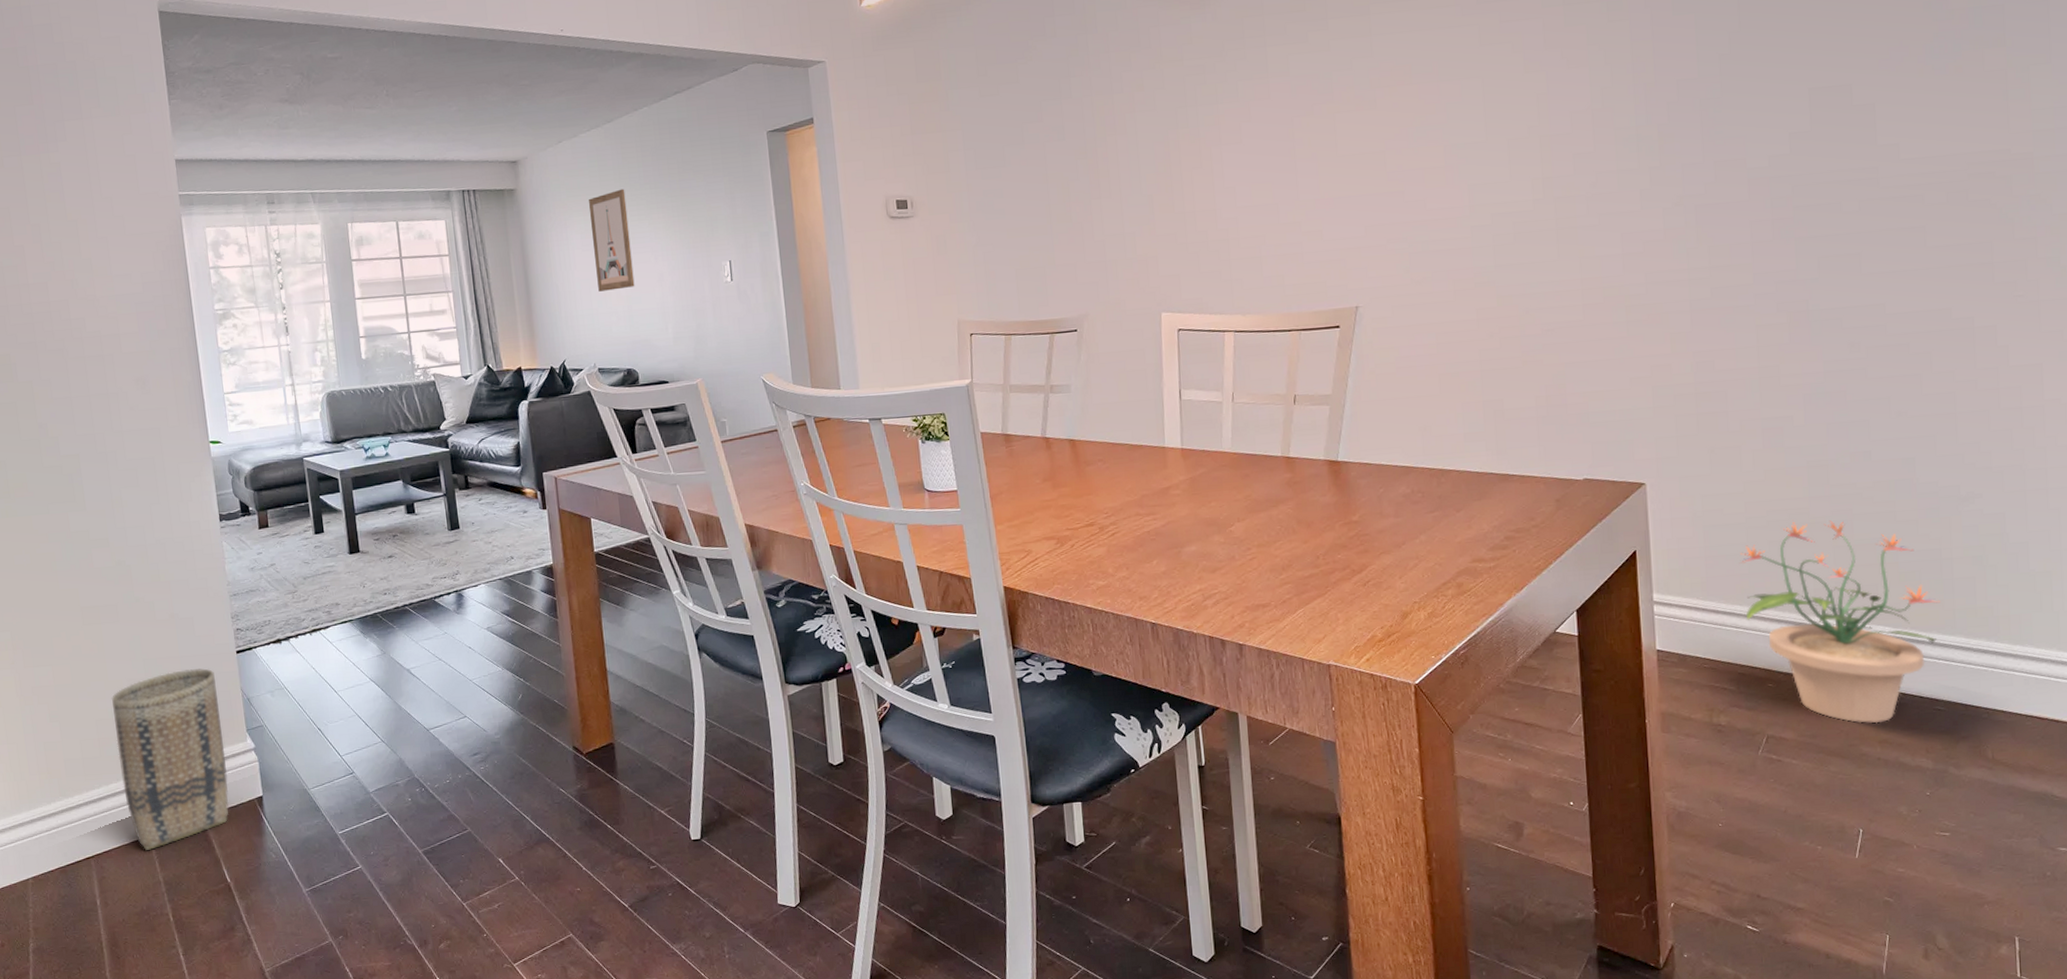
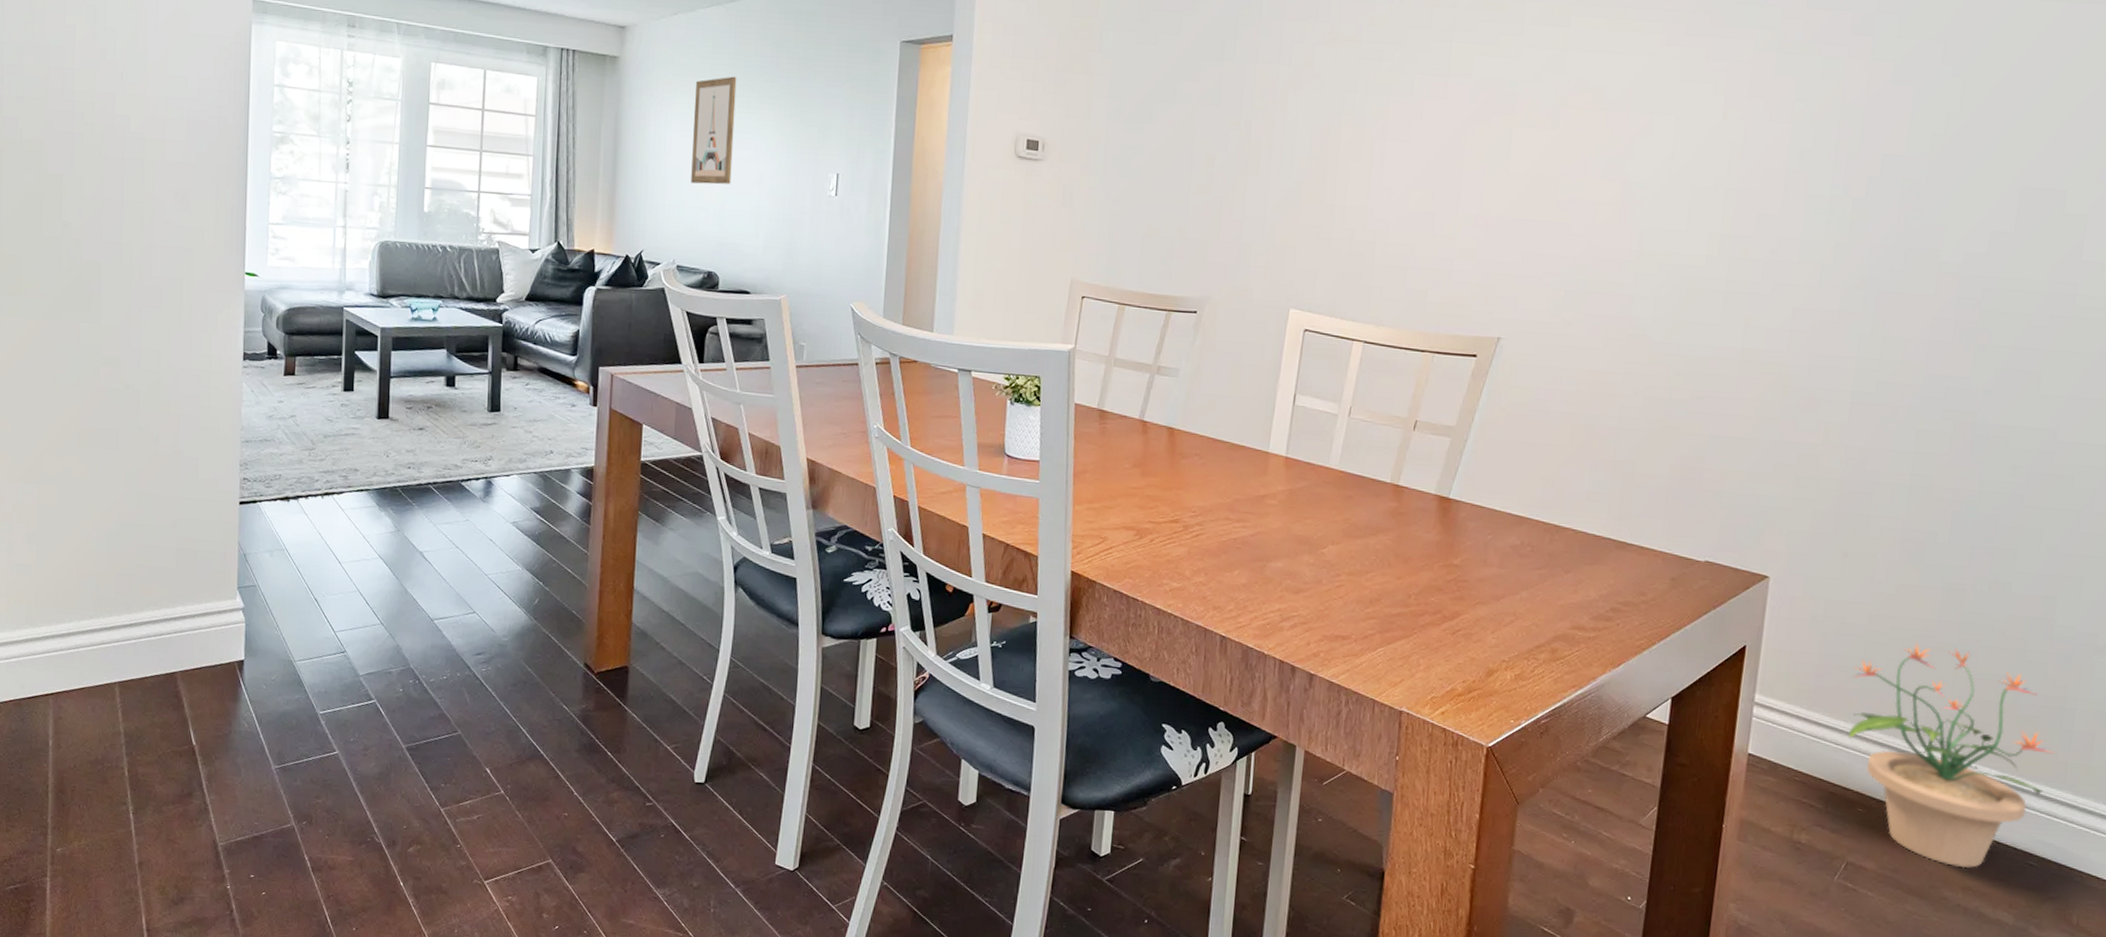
basket: present [111,668,229,850] -> none [95,512,212,697]

